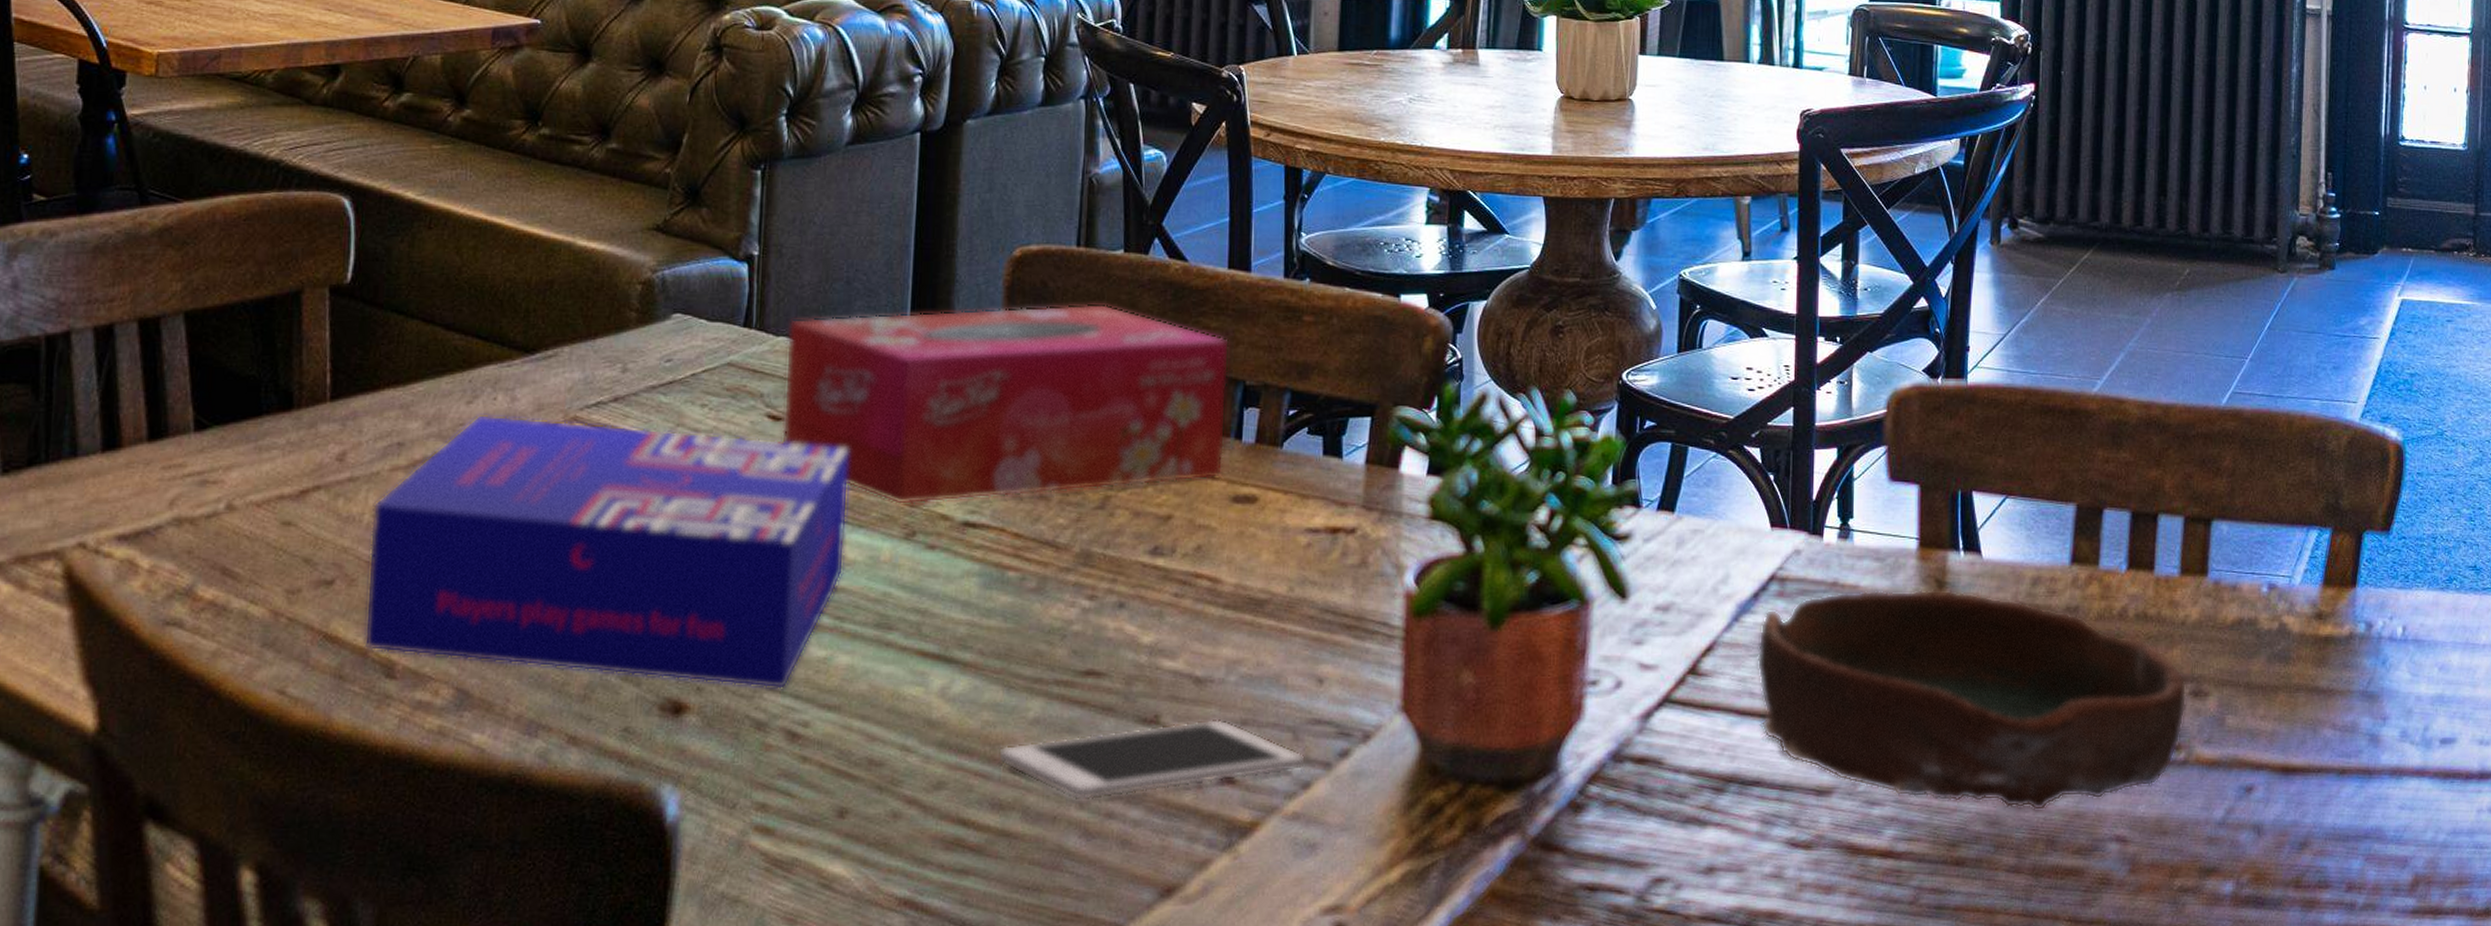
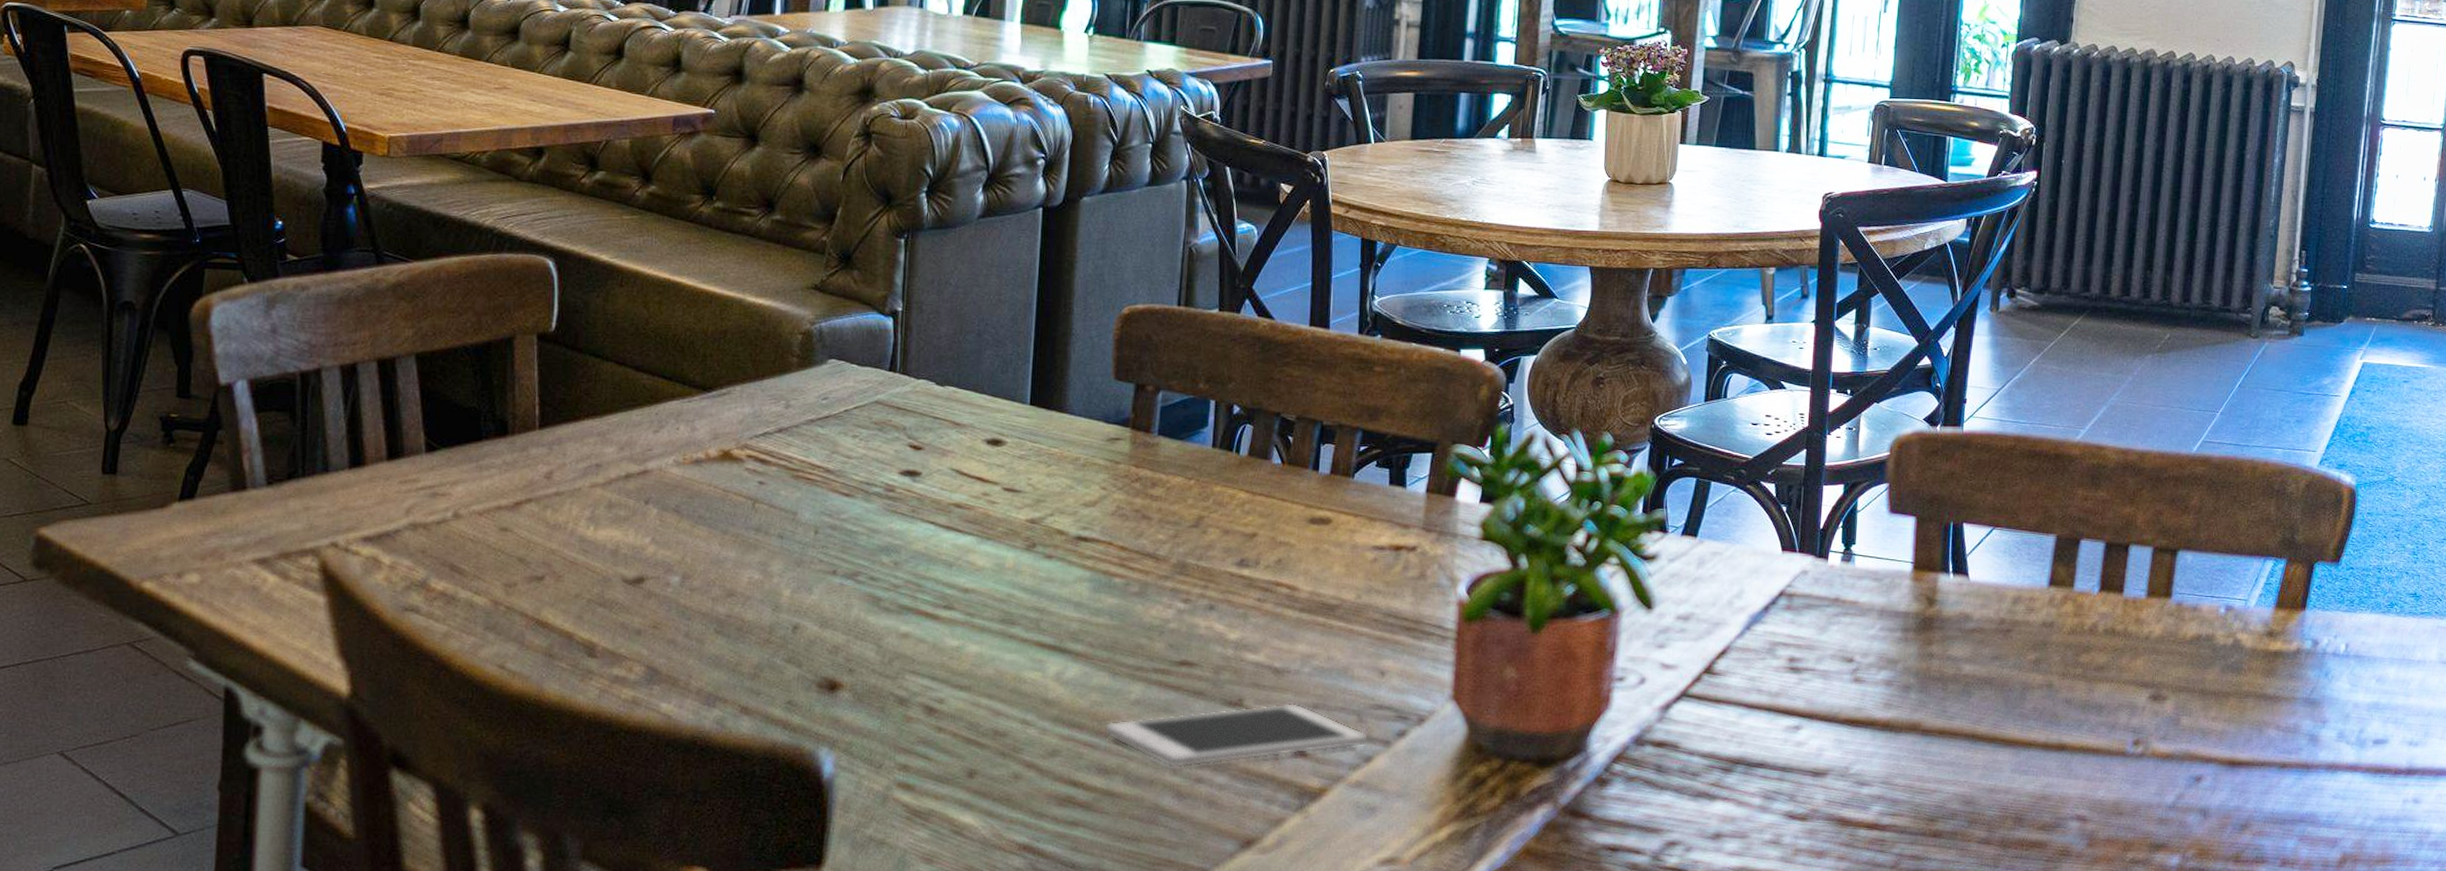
board game: present [364,414,849,689] -> none [570,441,979,672]
tissue box: present [781,303,1230,506] -> none [921,354,1310,522]
bowl: present [1757,590,2187,811] -> none [1765,606,2148,793]

